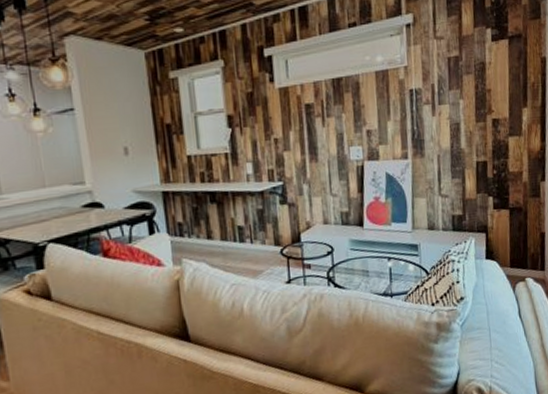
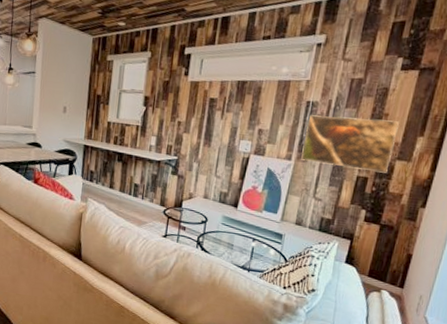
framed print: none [415,95,504,157] -> present [301,115,400,173]

